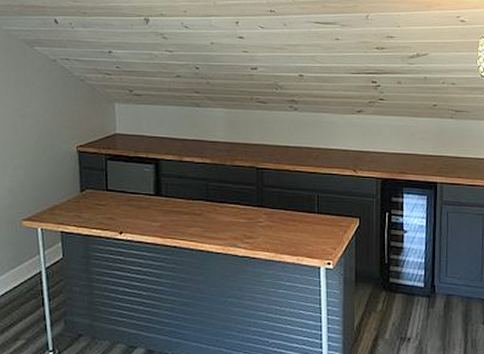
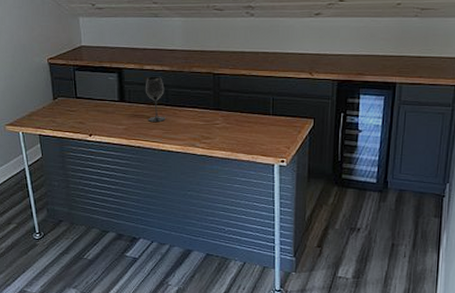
wineglass: none [184,169,205,219] -> present [146,76,166,122]

